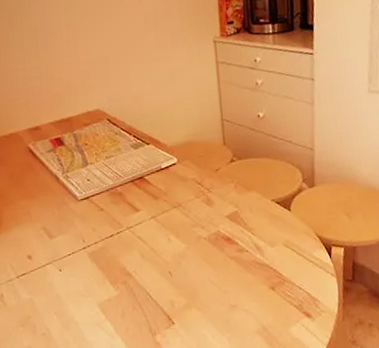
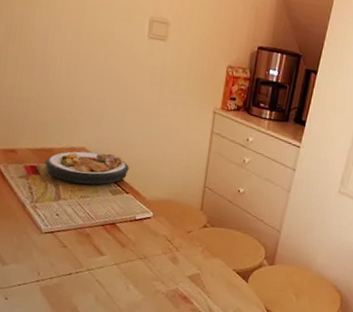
plate: none [67,109,145,146] -> present [45,151,129,185]

